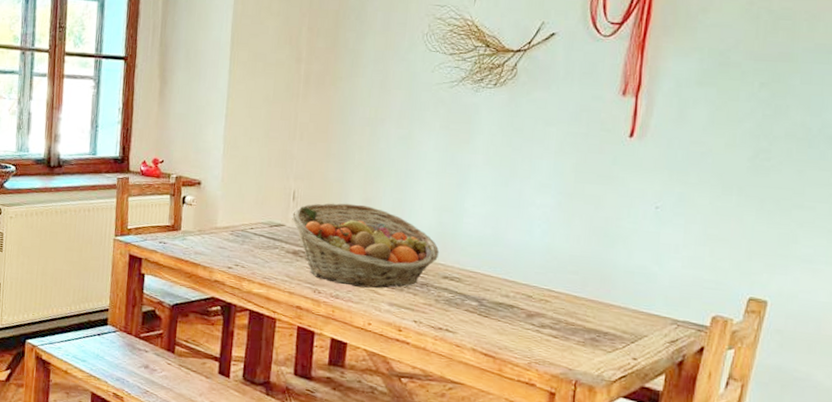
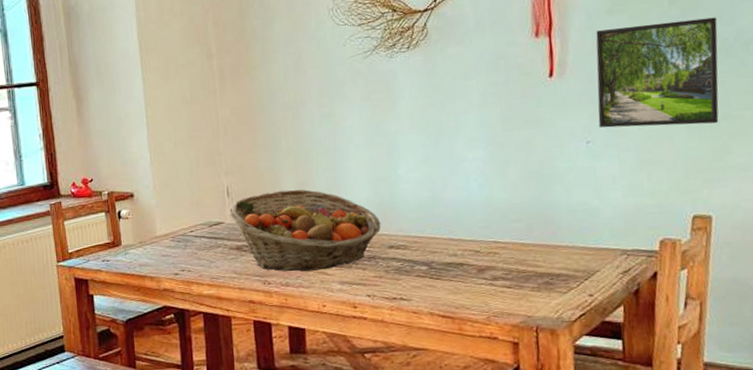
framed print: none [670,100,804,210] -> present [596,17,719,128]

